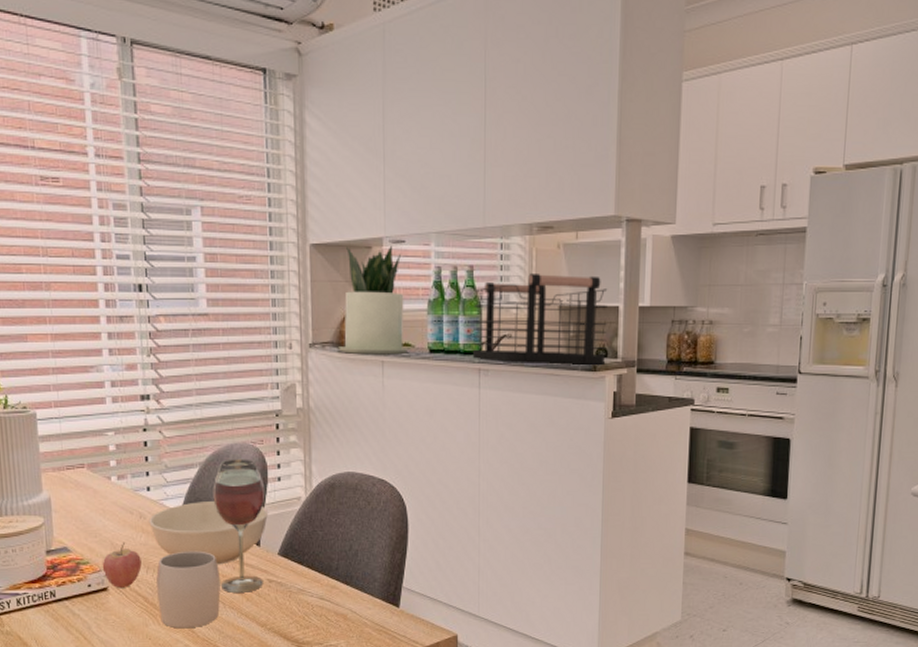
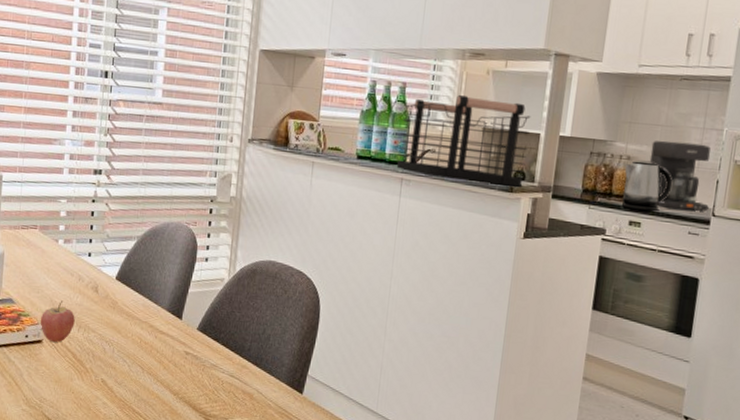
bowl: present [149,502,269,565] -> none [86,271,194,332]
mug: present [156,550,221,629] -> none [84,315,143,388]
wineglass: present [213,459,264,593] -> none [143,236,192,361]
planter: present [338,245,409,355] -> none [274,55,341,158]
kettle: none [707,323,757,376] -> present [621,160,673,212]
coffee maker: none [732,300,795,371] -> present [649,141,711,212]

